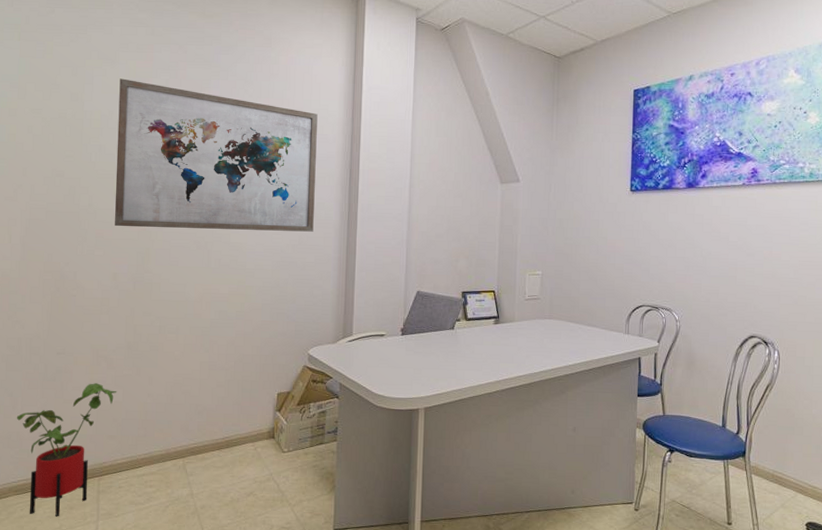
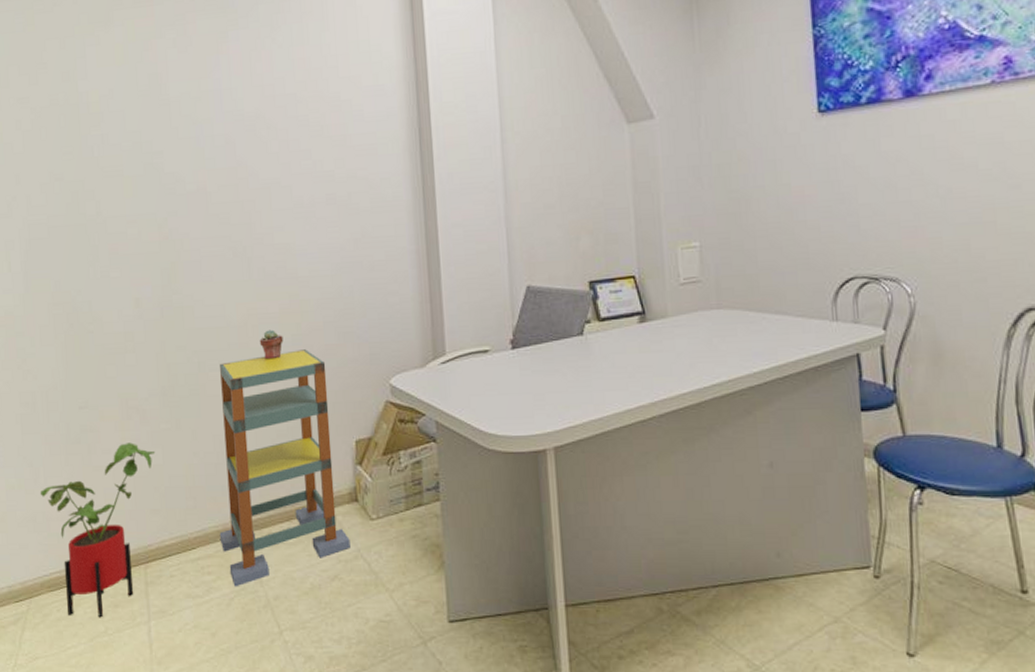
wall art: present [114,78,318,232] -> none [117,44,380,238]
shelving unit: none [162,323,265,498] -> present [219,349,351,587]
potted succulent: none [210,306,230,329] -> present [259,329,284,360]

